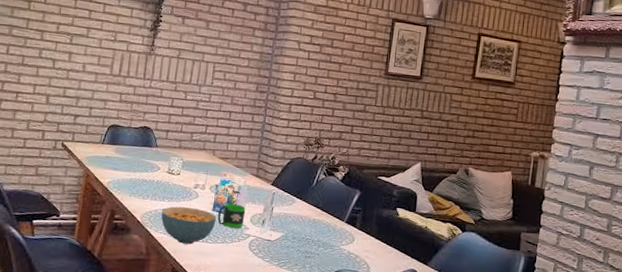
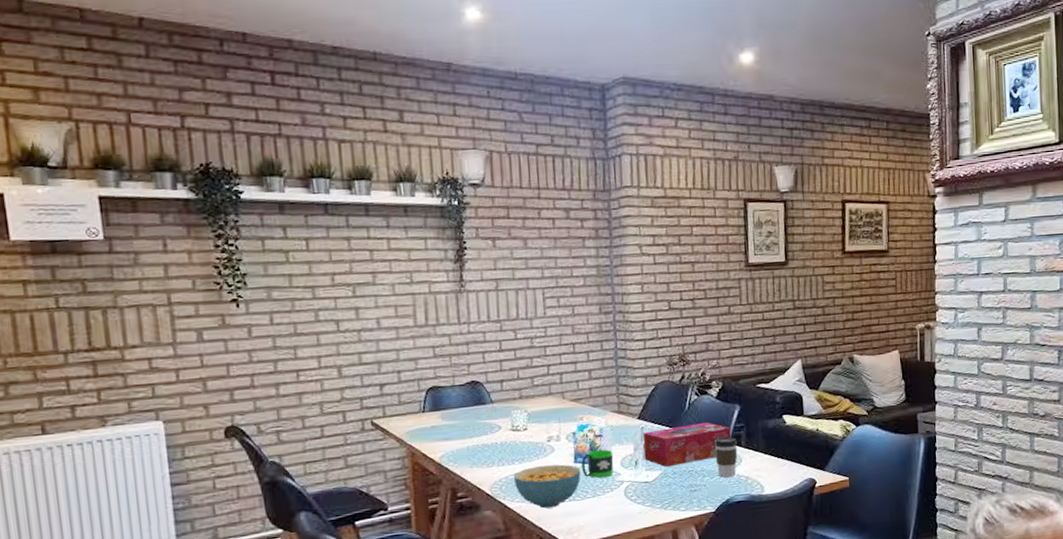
tissue box: none [271,197,349,233] -> present [642,422,731,468]
coffee cup: none [331,215,354,253] -> present [714,436,738,478]

